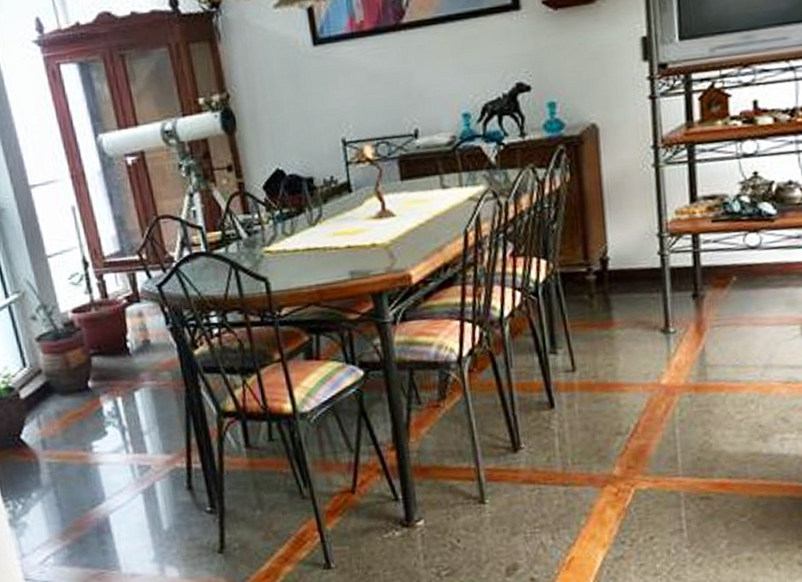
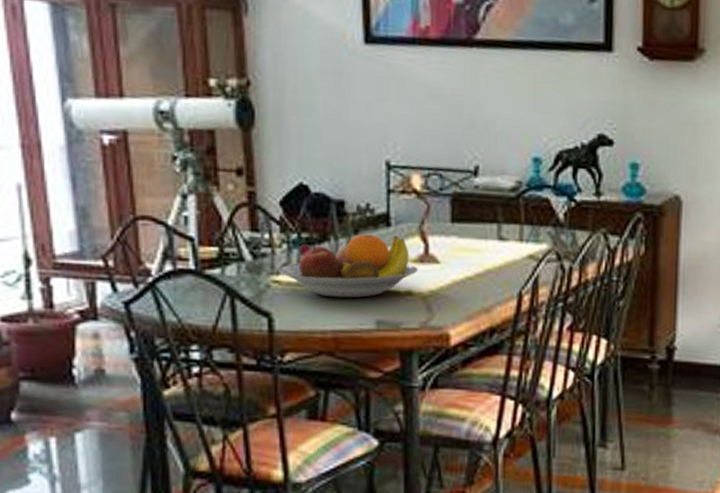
fruit bowl: none [269,198,379,258] -> present [279,234,419,298]

